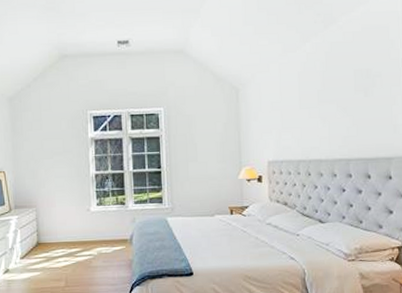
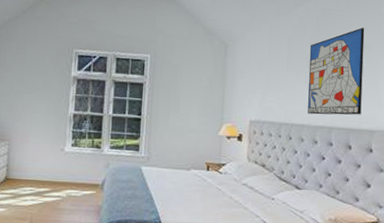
wall art: none [320,57,378,149] -> present [308,28,365,115]

